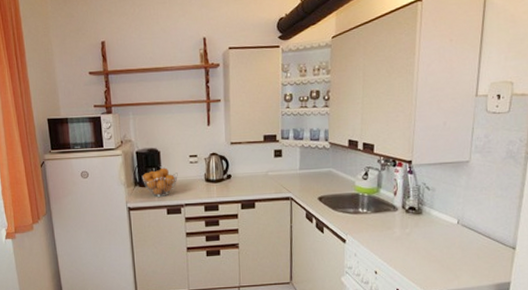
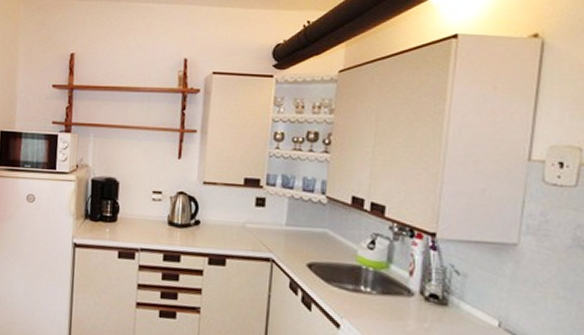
fruit basket: present [141,167,178,197] -> none [94,201,137,236]

